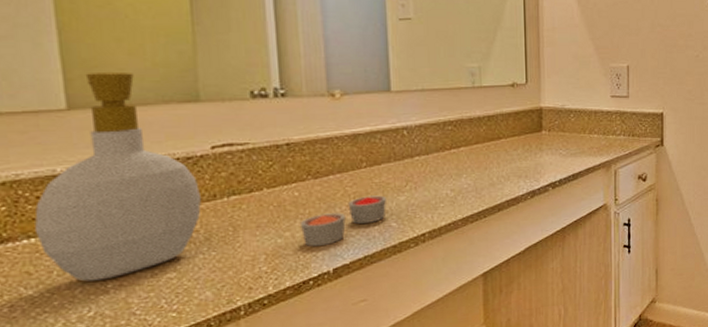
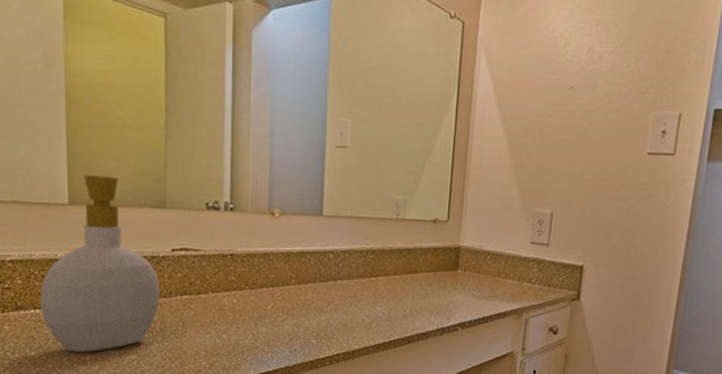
candle: present [301,195,386,247] -> none [236,311,309,352]

